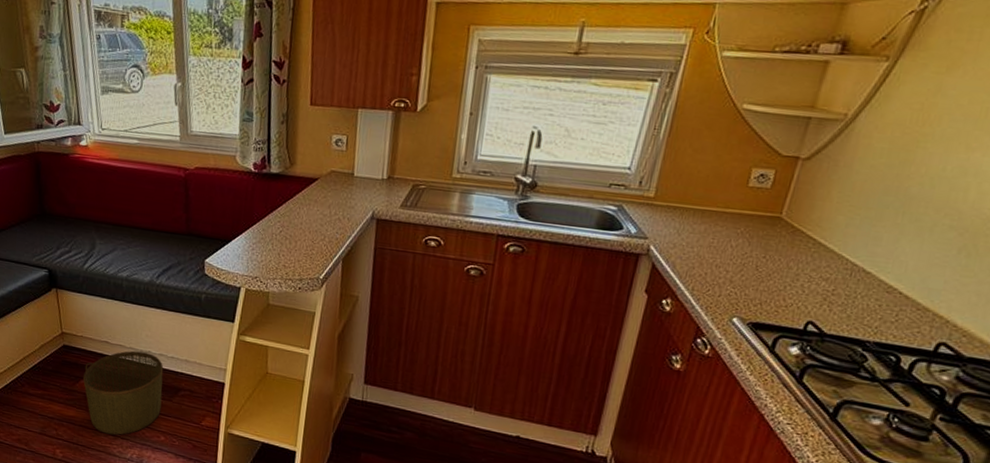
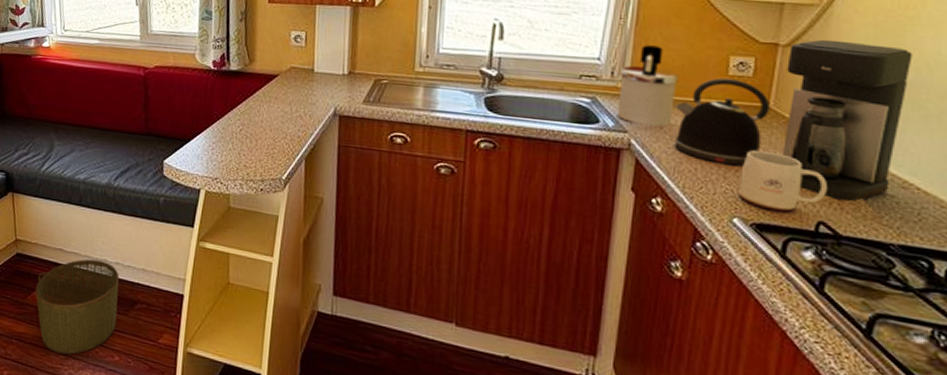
soap dispenser: none [640,155,703,234] -> present [617,45,679,127]
kettle: none [689,188,783,272] -> present [674,77,770,167]
mug: none [741,256,822,314] -> present [738,150,827,213]
coffee maker: none [786,153,920,305] -> present [783,39,913,203]

